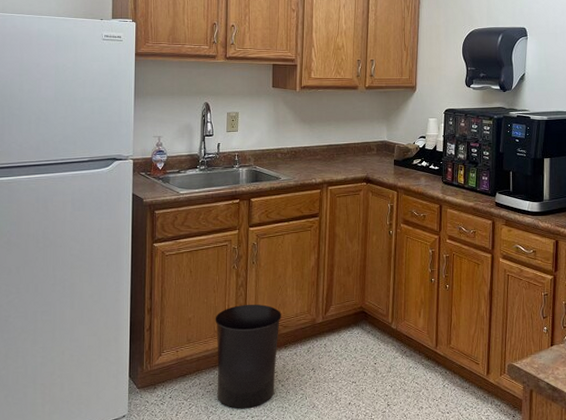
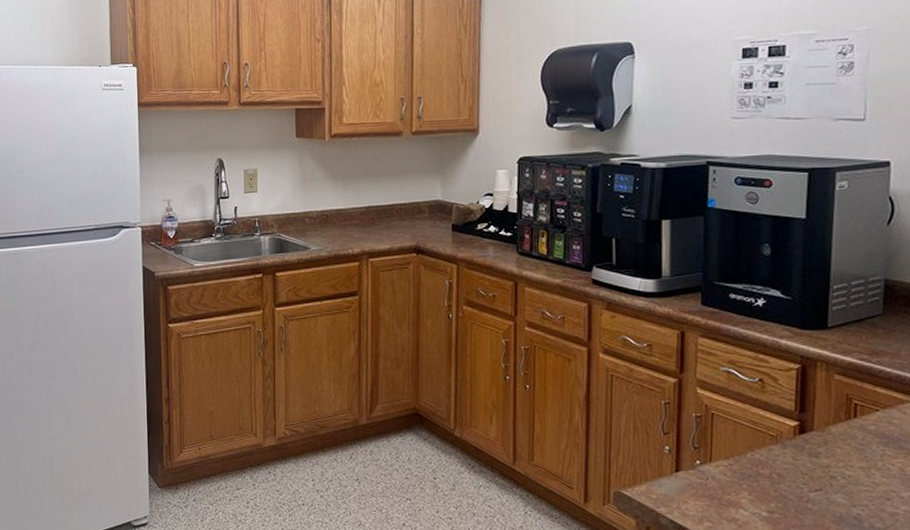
waste bin: present [215,304,281,408] -> none [240,398,317,520]

